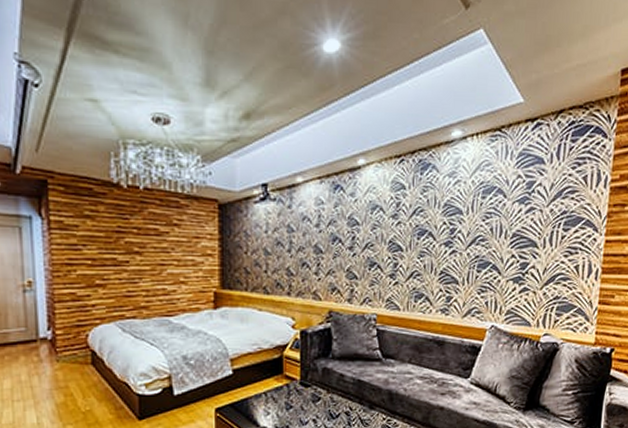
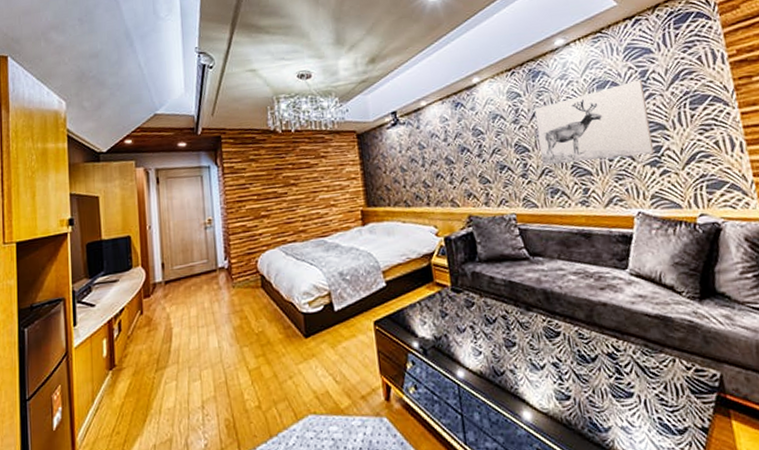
wall art: none [413,190,528,270] -> present [534,79,654,165]

